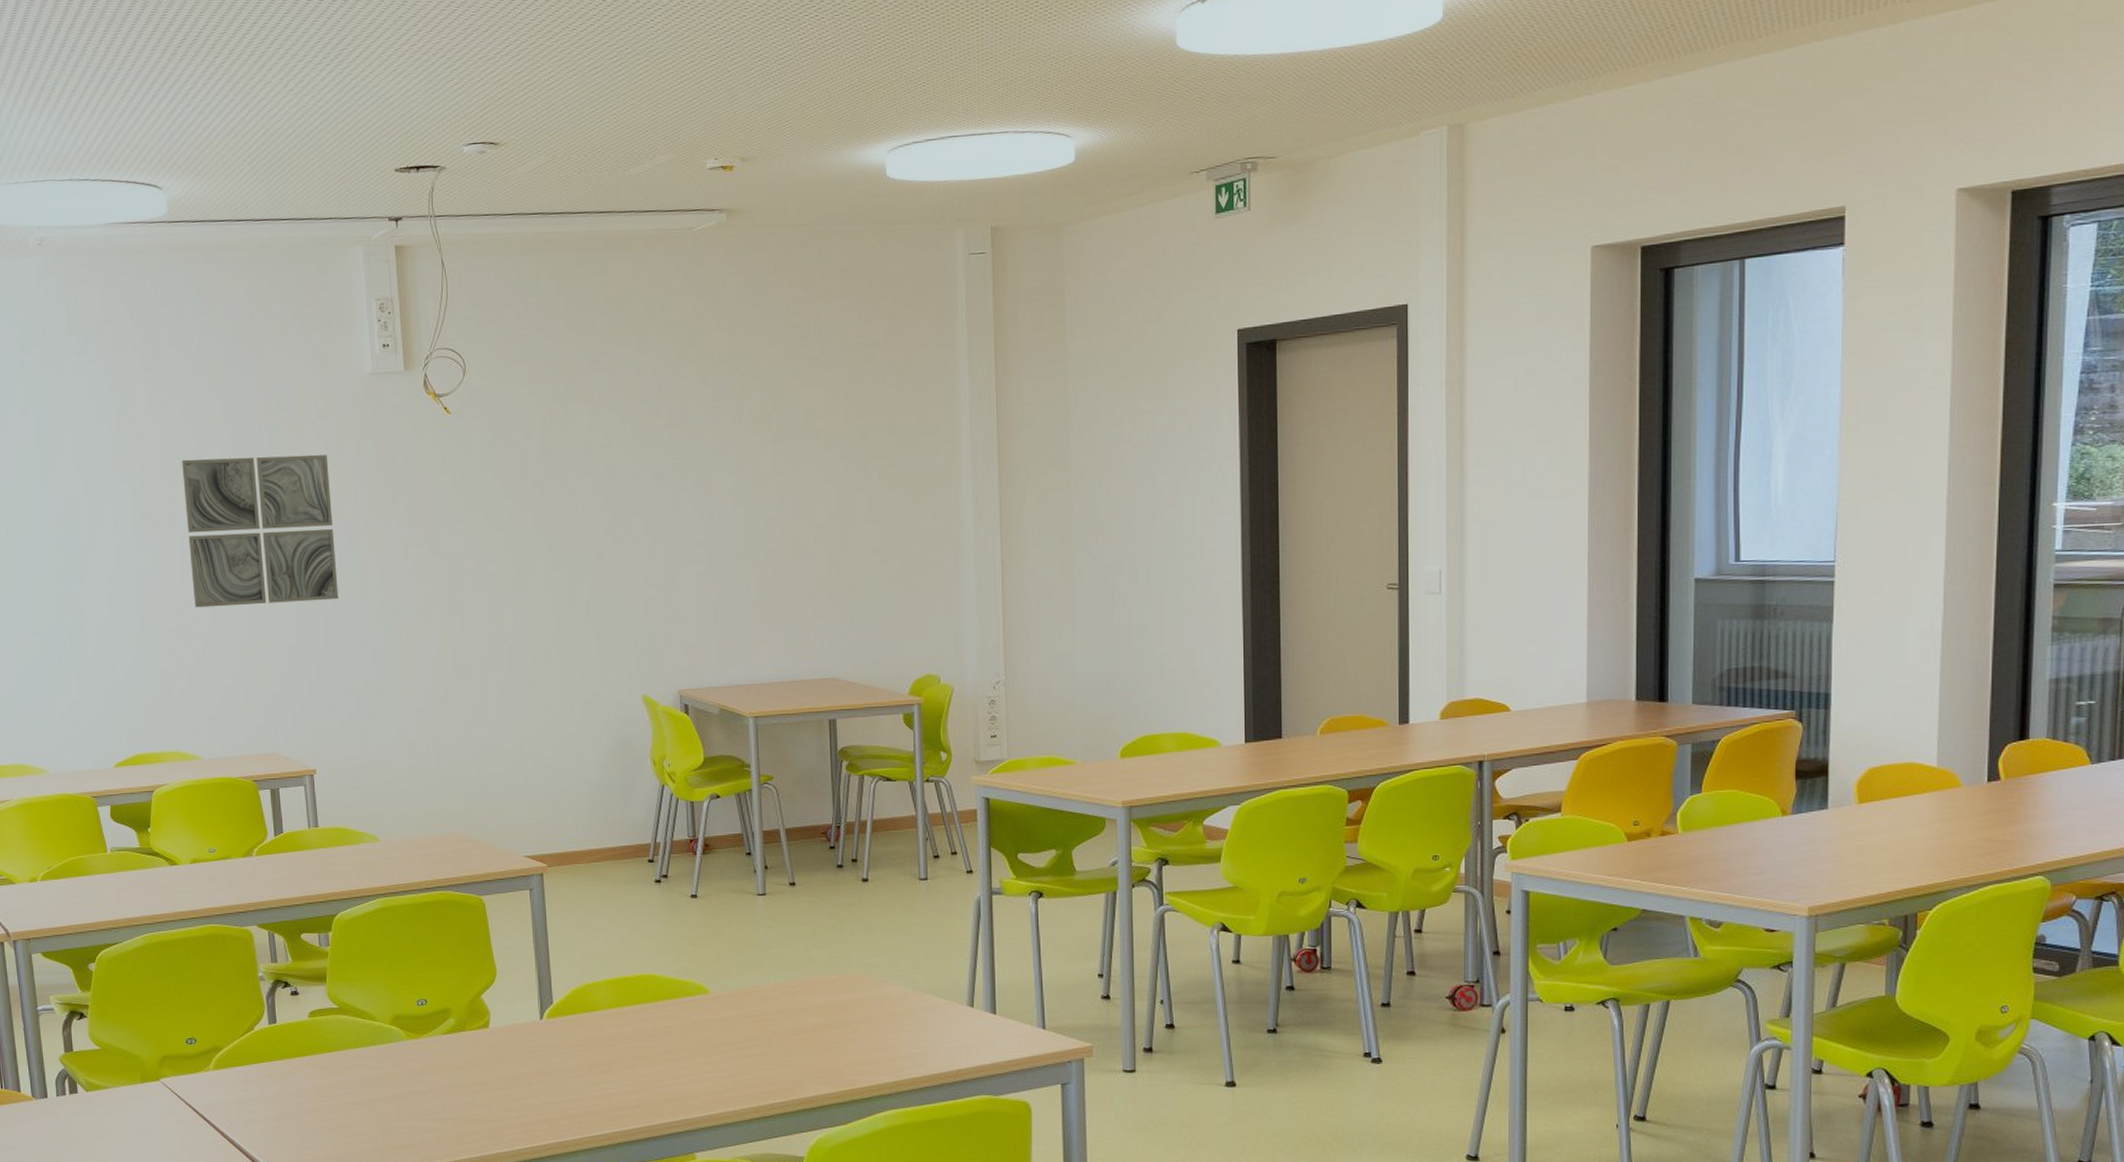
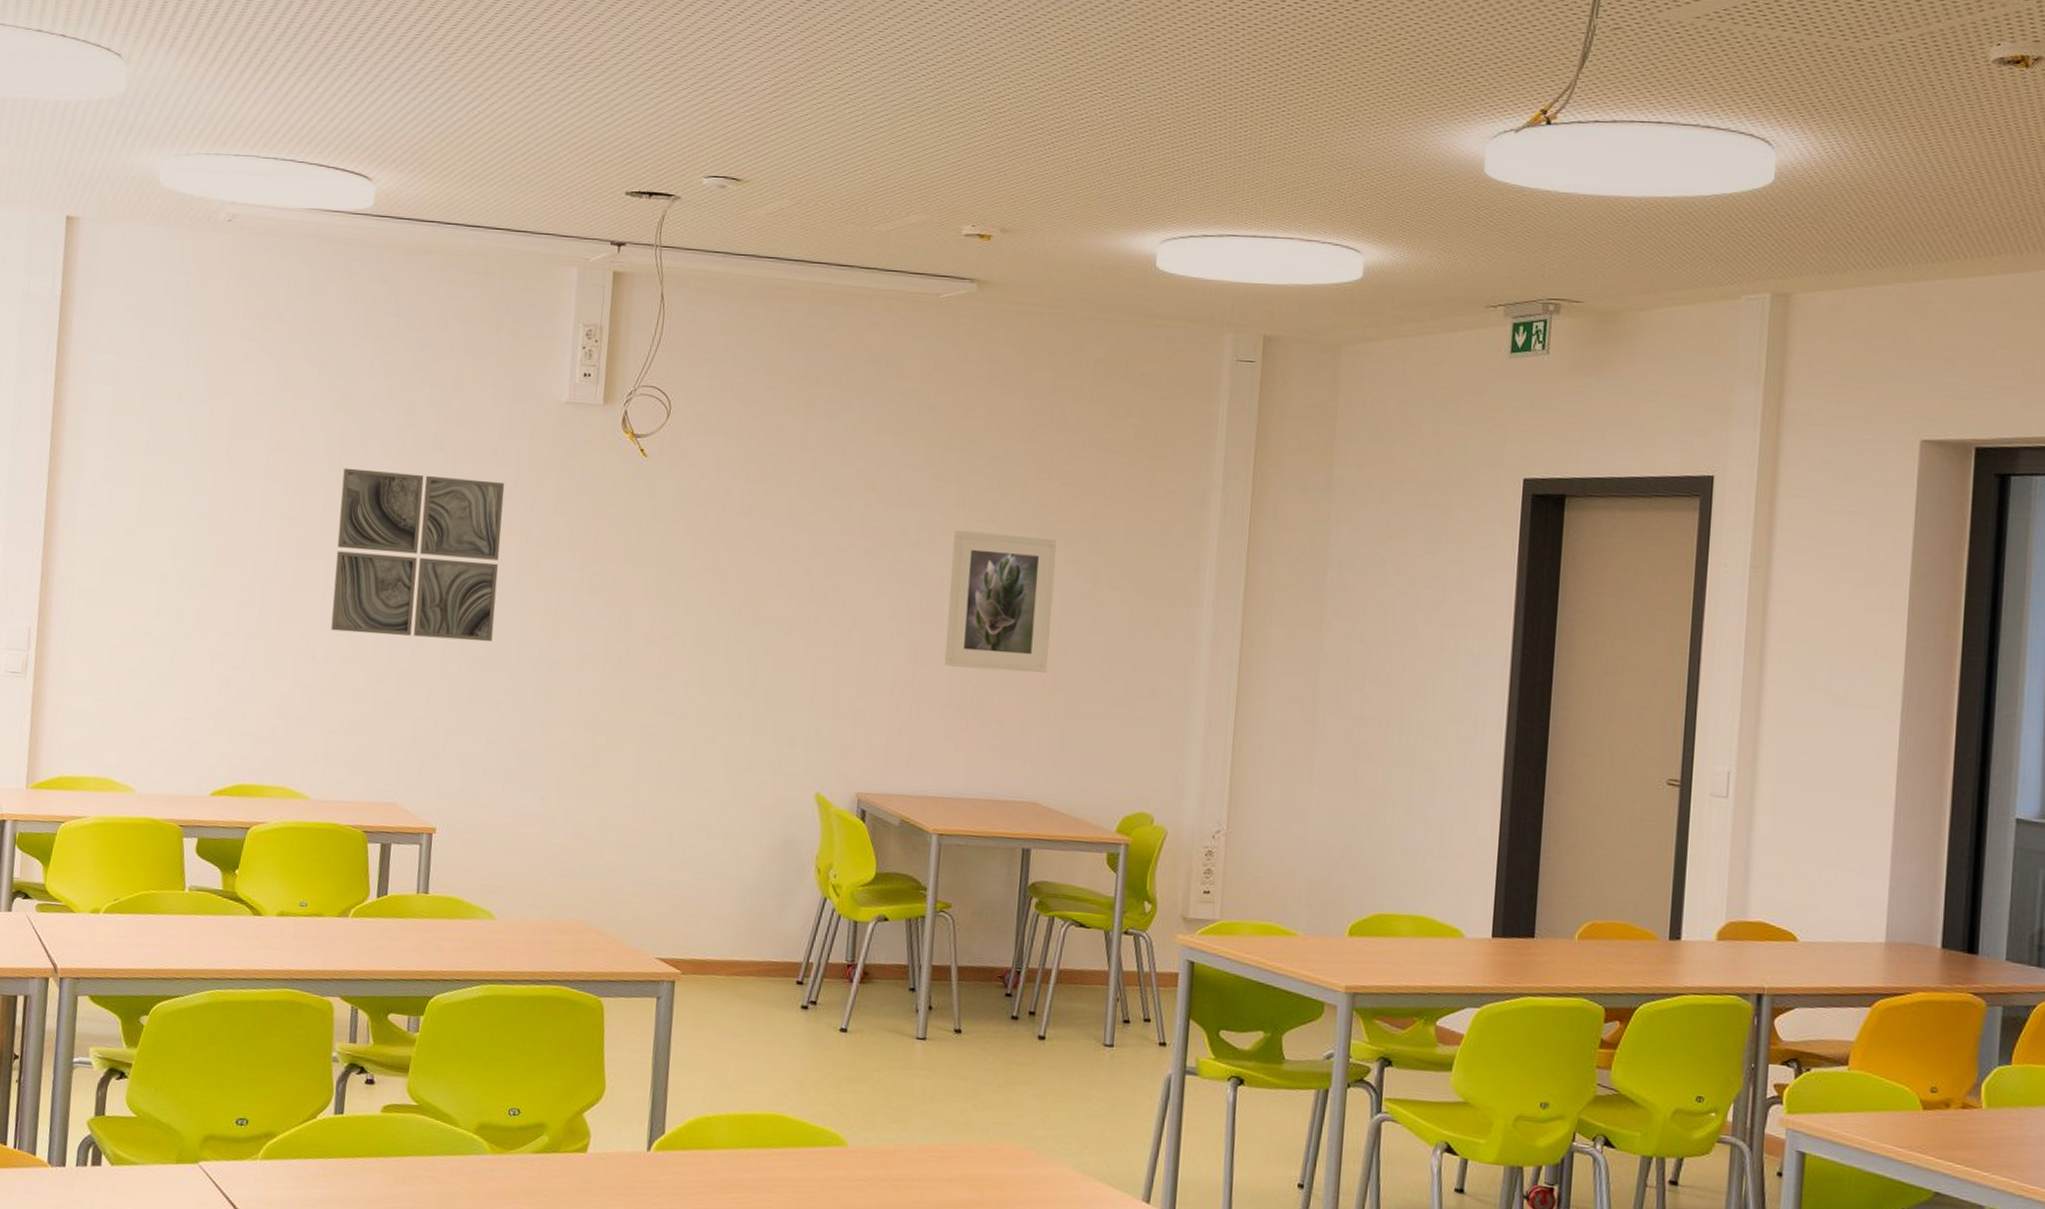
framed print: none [734,440,832,567] -> present [944,531,1057,674]

